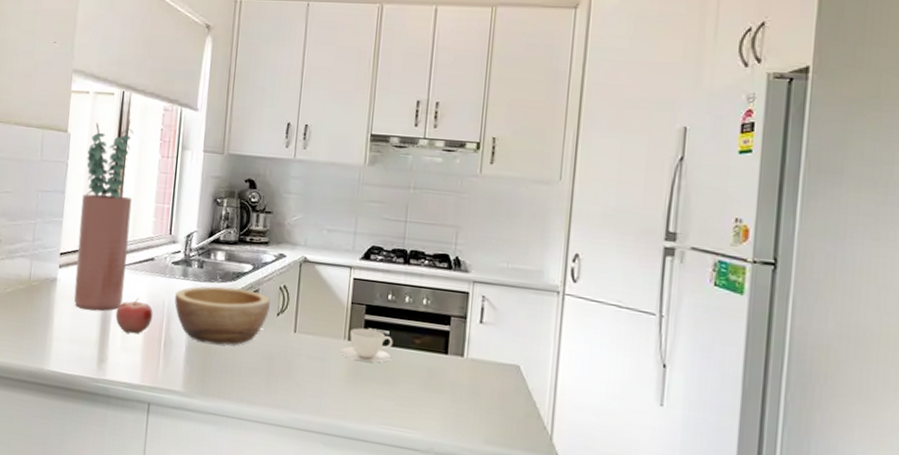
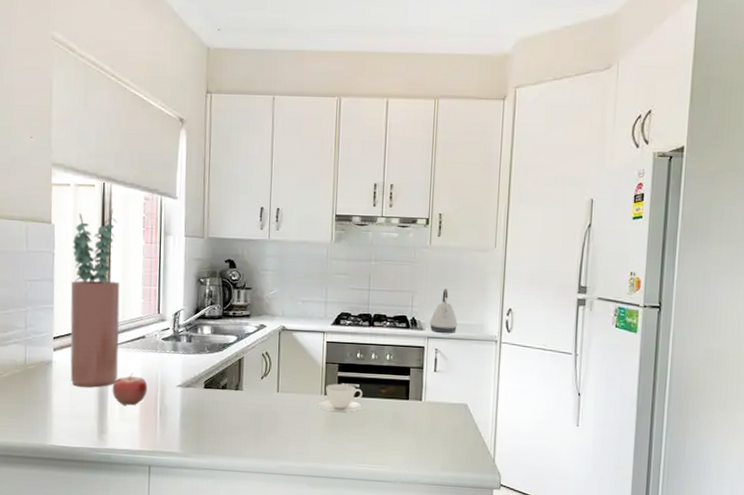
bowl: present [174,286,270,345] -> none [167,356,254,408]
kettle: none [476,225,512,280] -> present [429,289,459,334]

